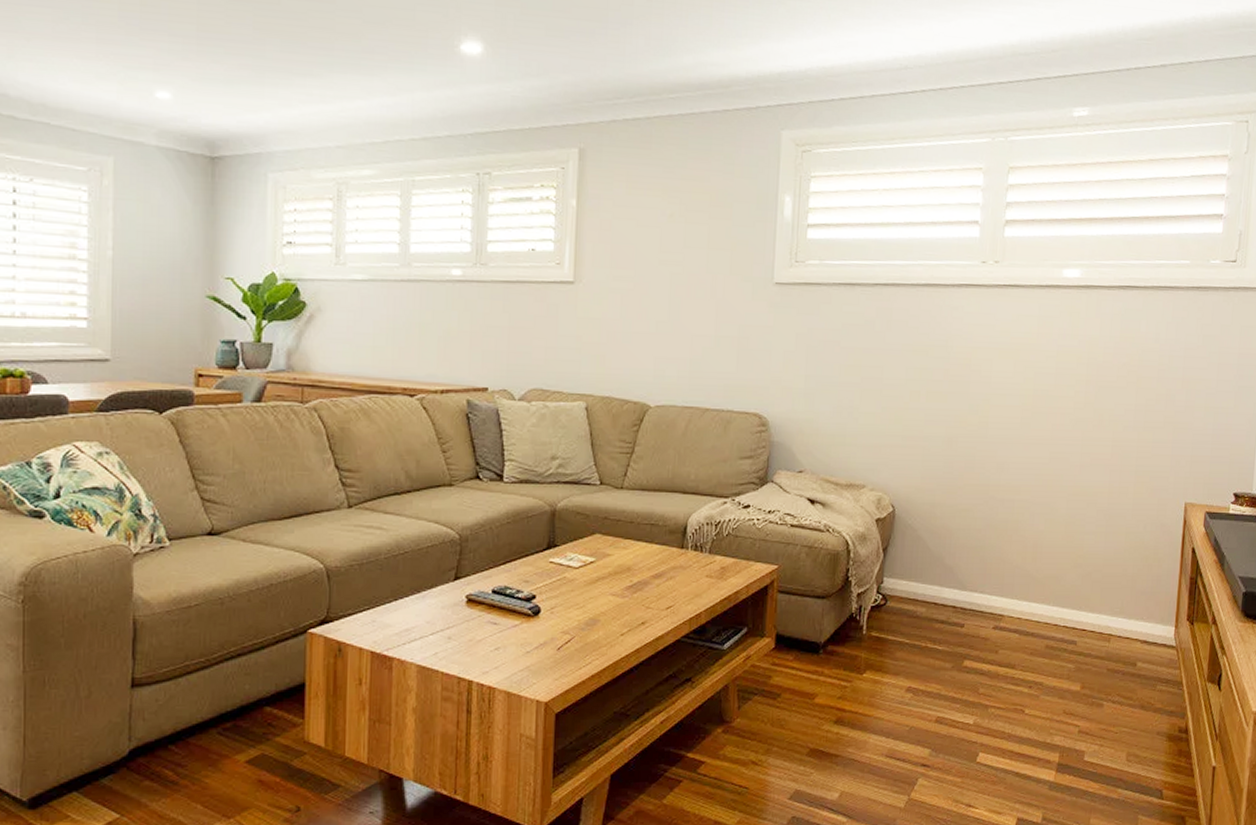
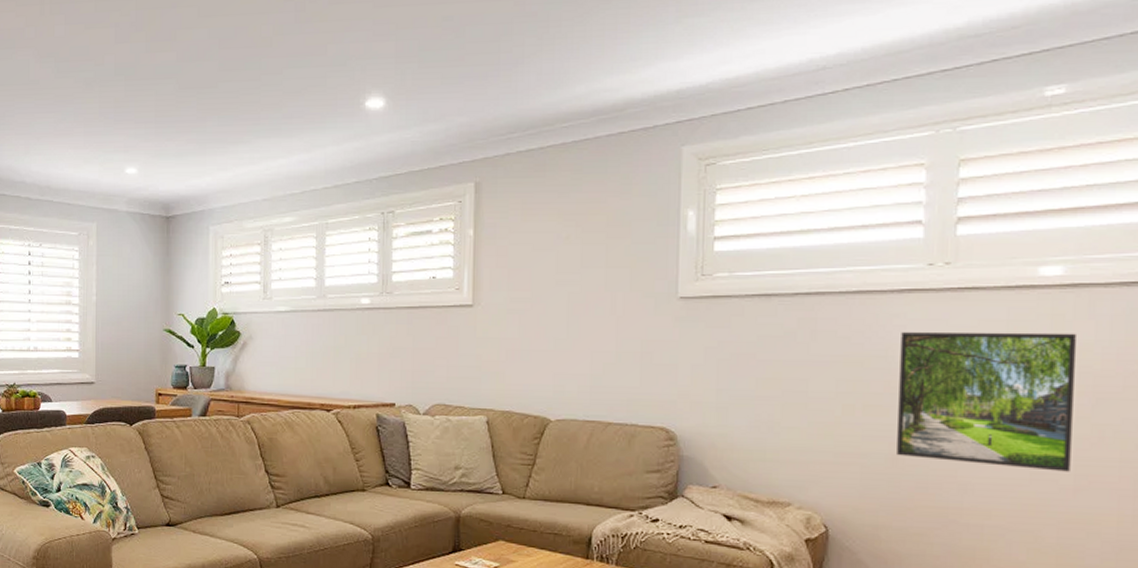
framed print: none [951,324,1088,451] -> present [897,331,1078,472]

